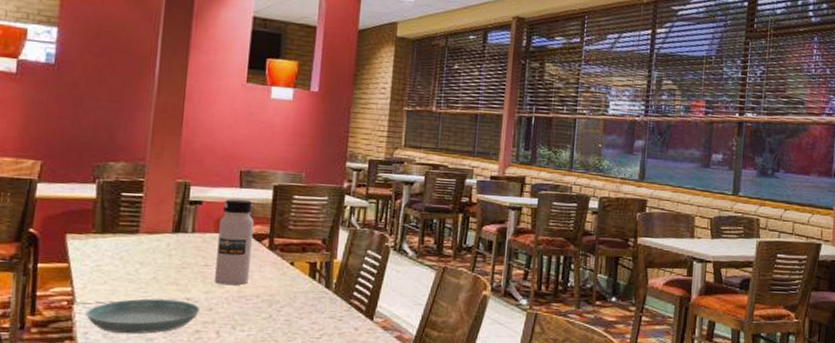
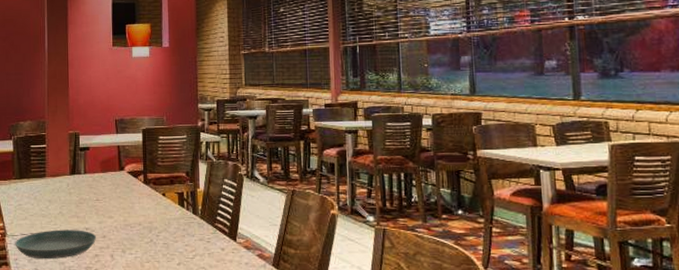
water bottle: present [215,199,255,286] -> none [104,143,131,216]

